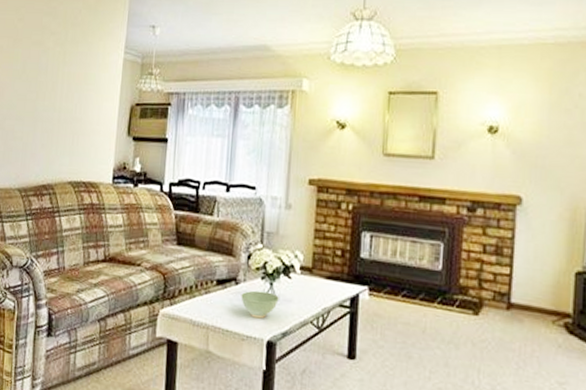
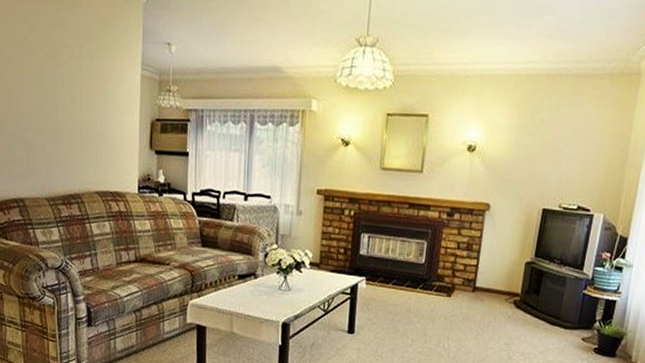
bowl: present [241,290,279,319] -> none [259,283,292,306]

